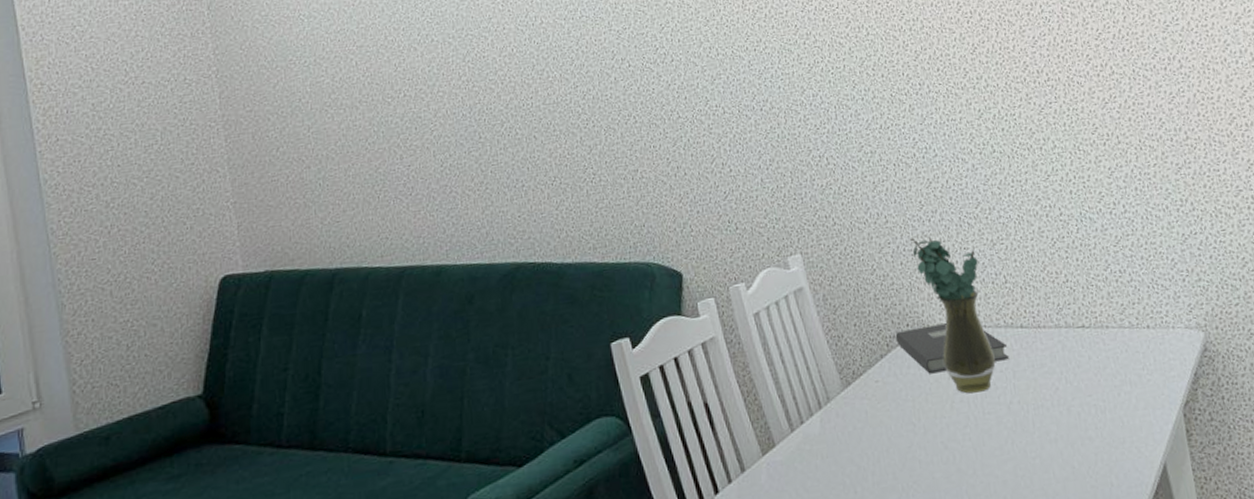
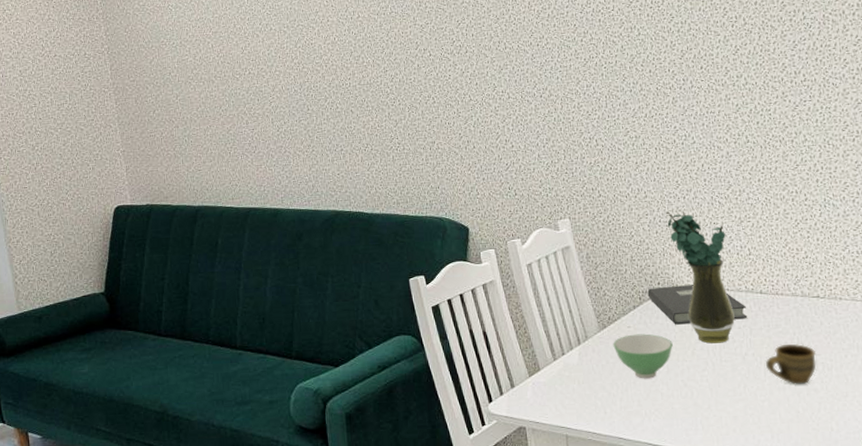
bowl: none [859,388,929,445] -> present [613,334,673,379]
cup: none [1033,384,1088,434] -> present [765,343,817,384]

